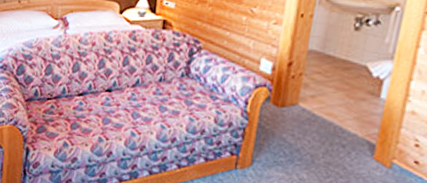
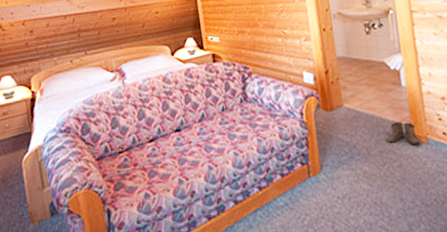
boots: none [338,135,382,167] -> present [386,121,421,145]

